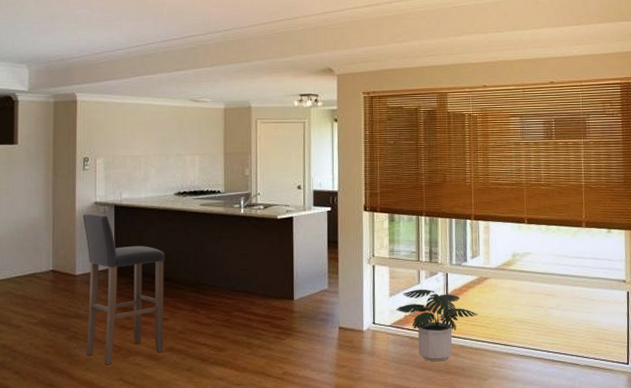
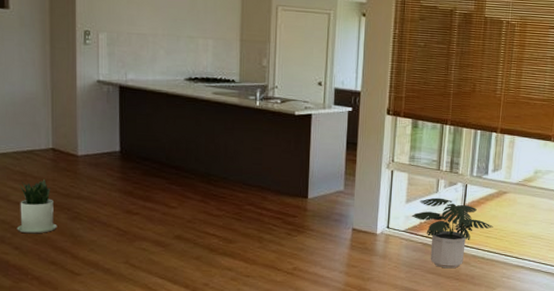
planter: none [17,300,55,357] -> present [16,178,57,234]
bar stool: present [82,212,165,366] -> none [84,91,174,248]

